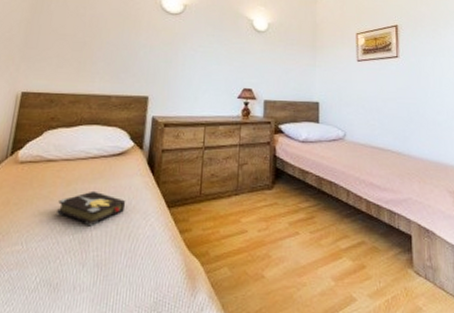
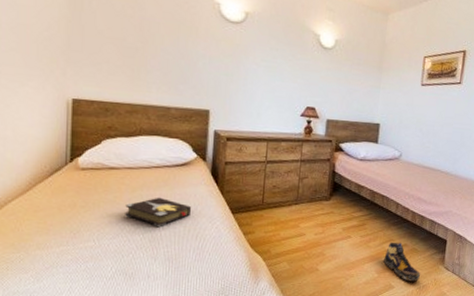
shoe: none [340,239,386,292] -> present [384,242,420,282]

